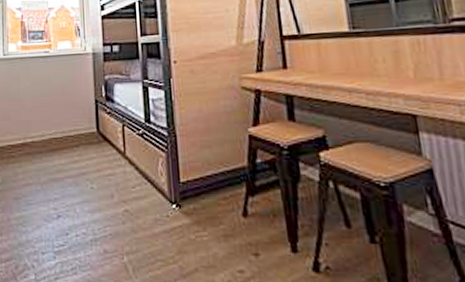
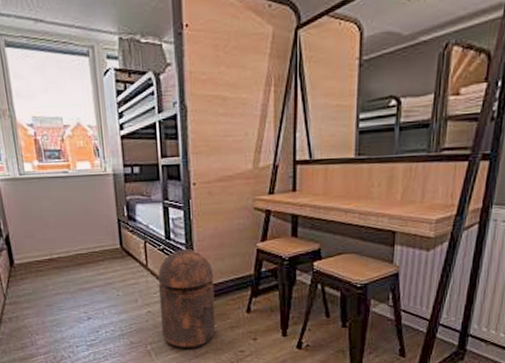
trash can: none [136,134,206,265] -> present [157,249,216,350]

